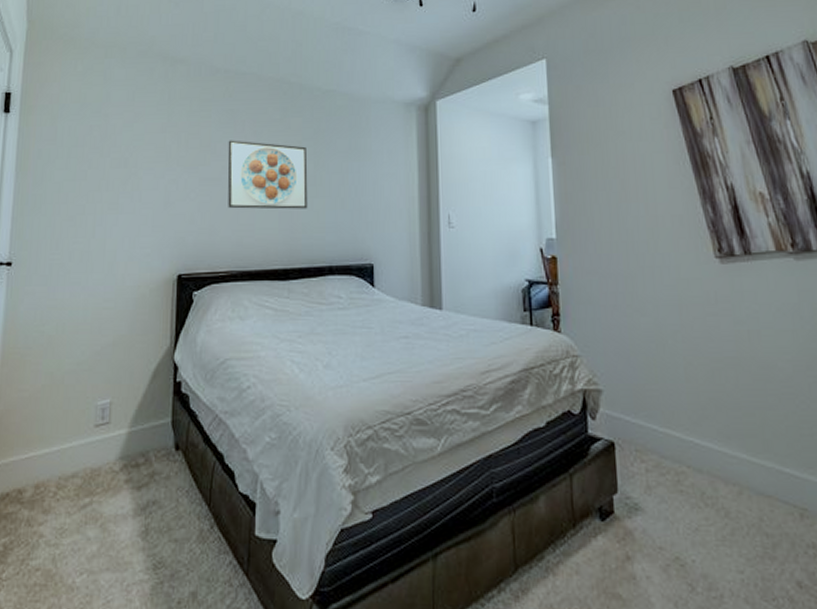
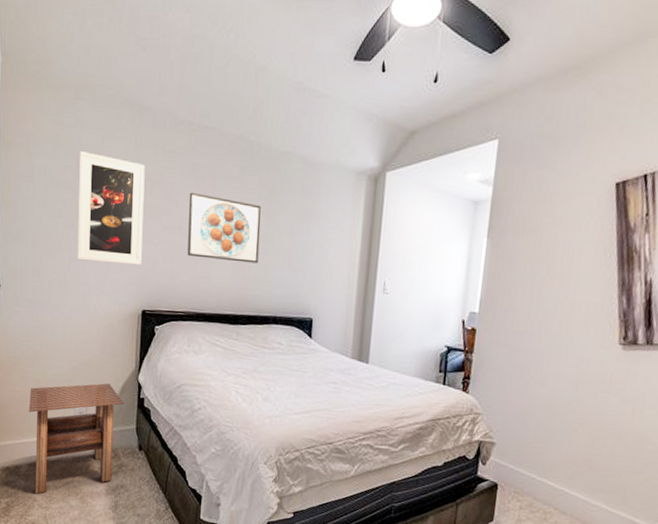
side table: none [38,368,157,526] -> present [28,383,124,494]
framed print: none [103,109,180,225] -> present [77,151,145,265]

